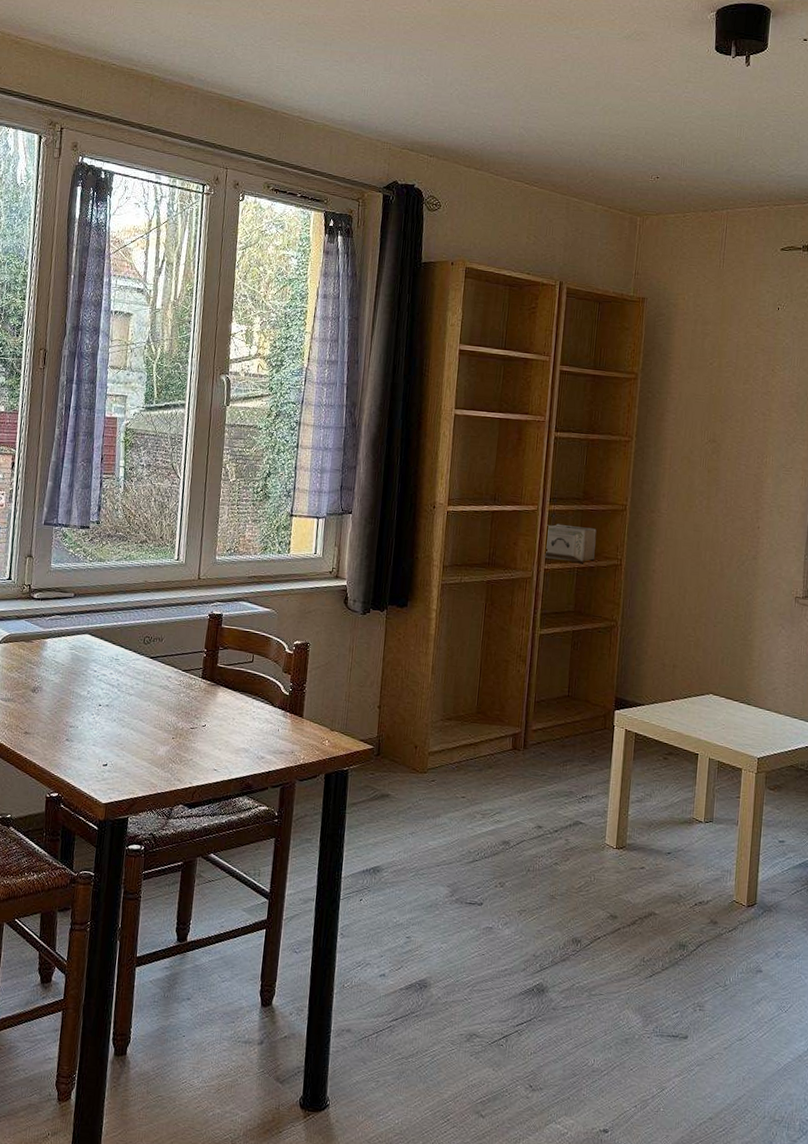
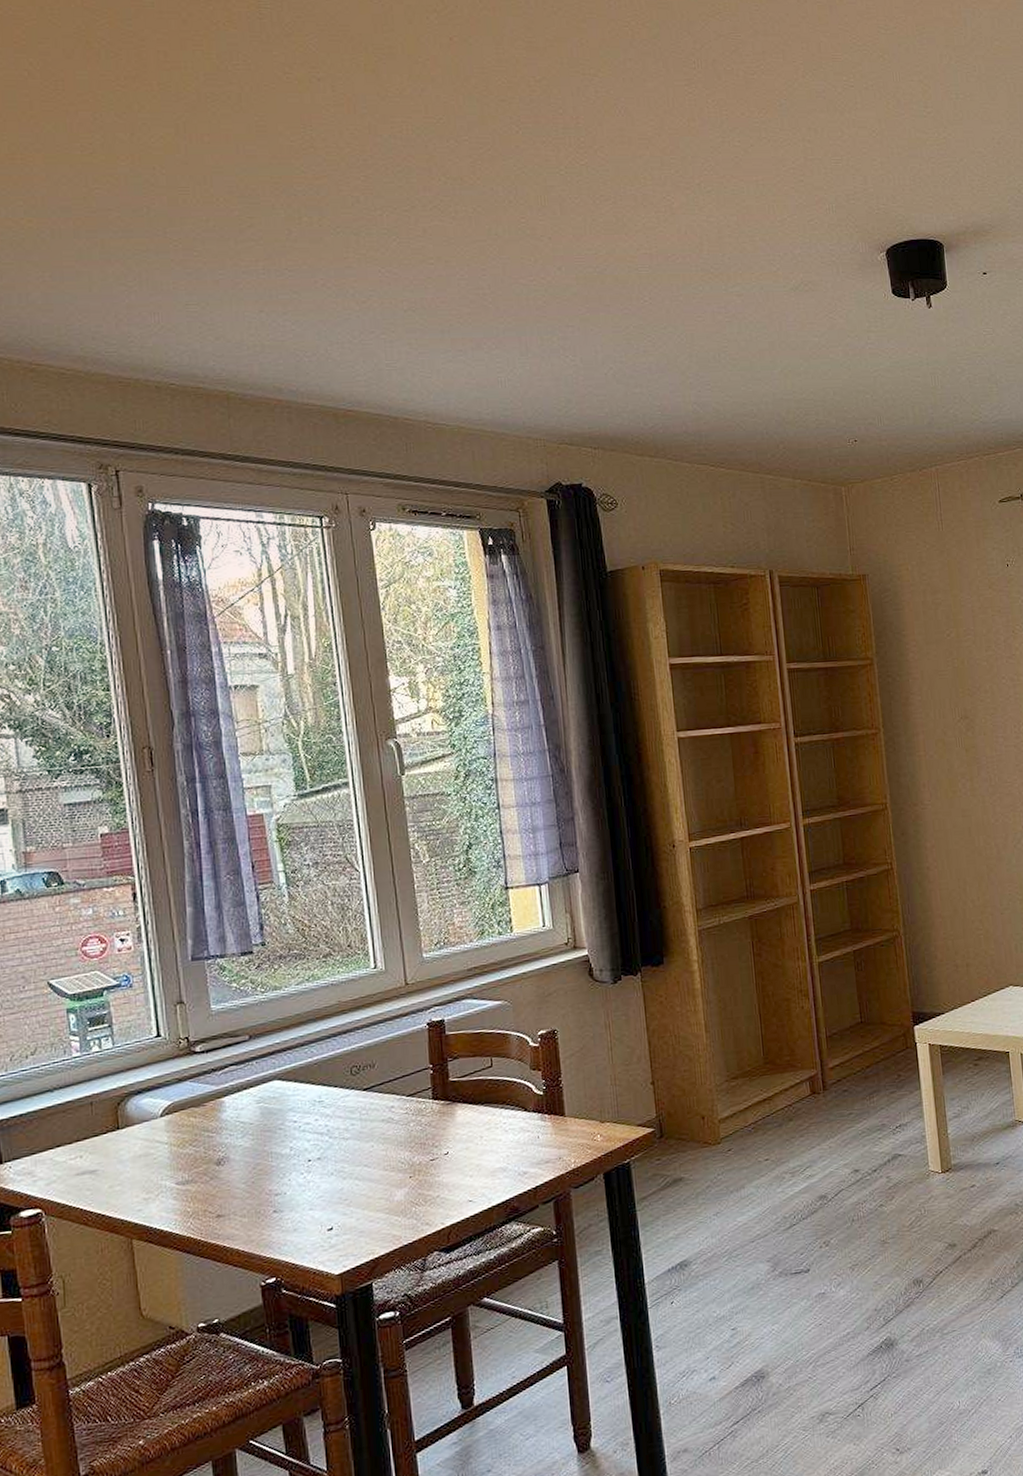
decorative box: present [545,523,597,563] -> none [803,835,864,878]

